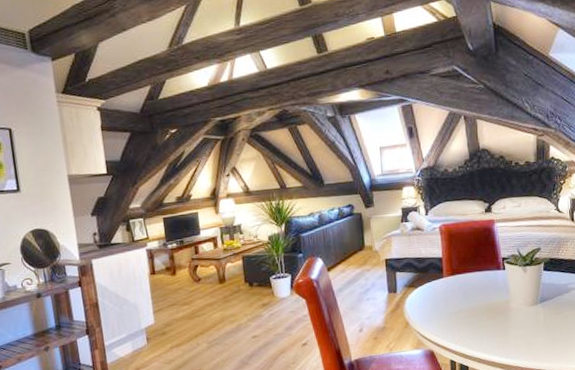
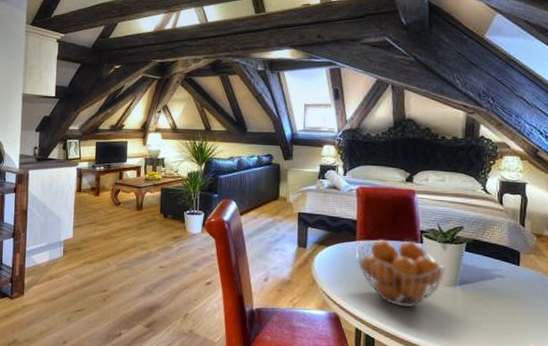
fruit basket: none [443,269,528,333] -> present [355,240,446,308]

